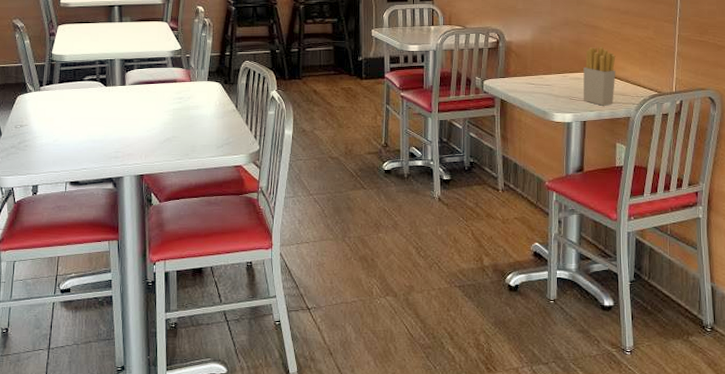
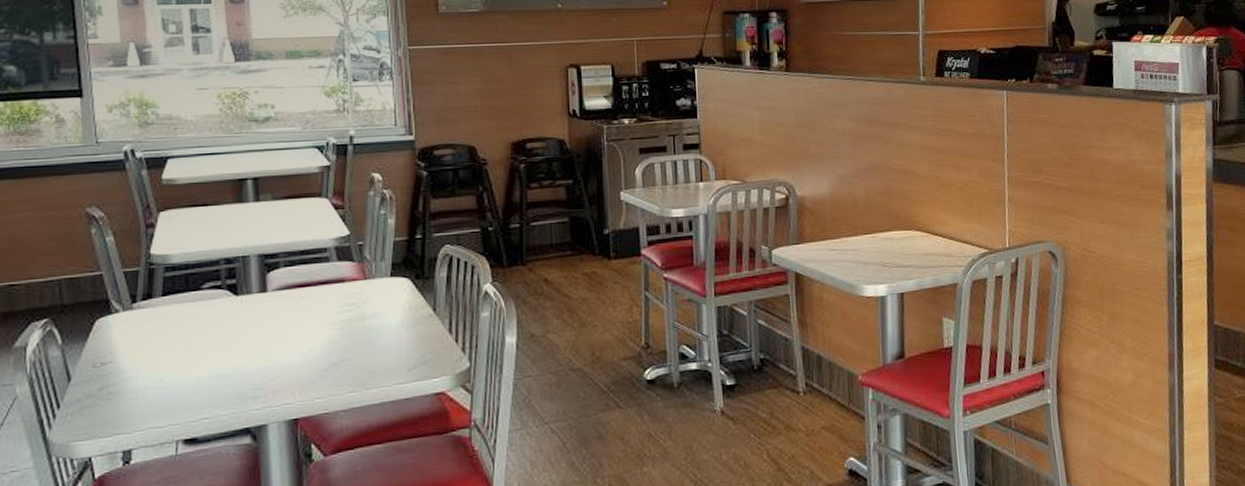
french fries: present [583,47,616,106] -> none [896,197,937,272]

